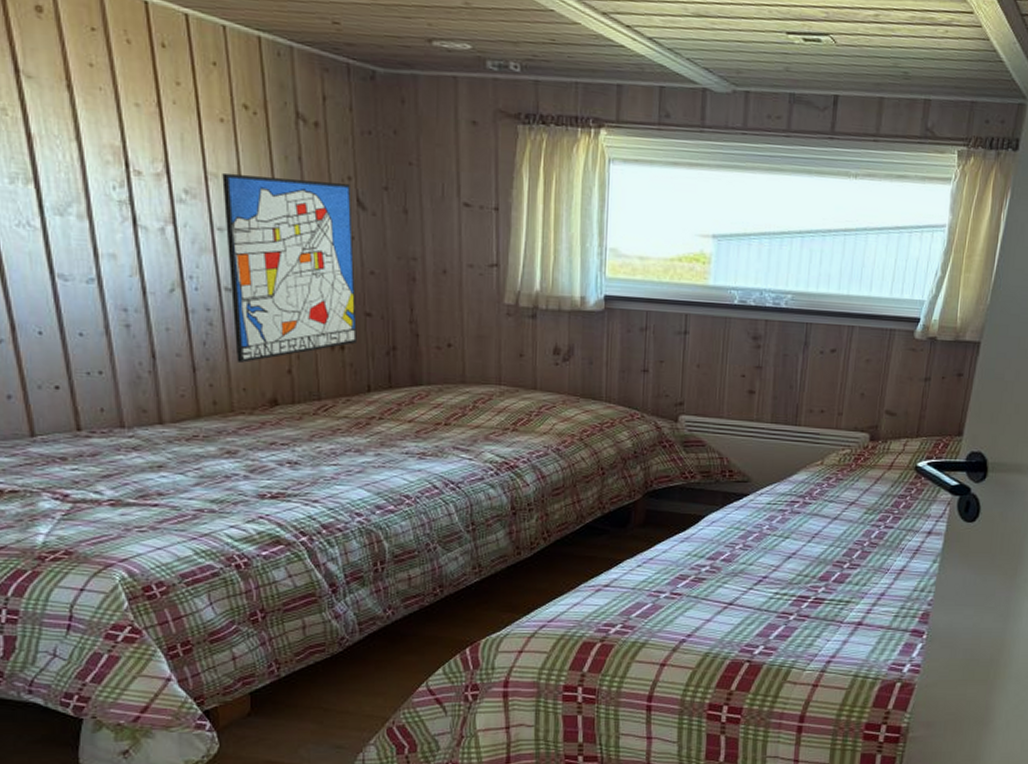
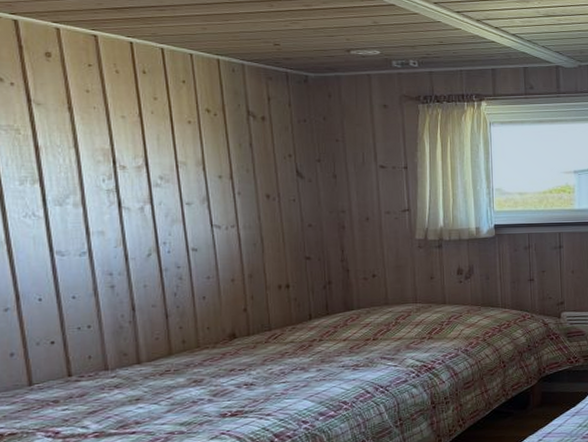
wall art: present [222,172,357,363] -> none [190,159,299,307]

